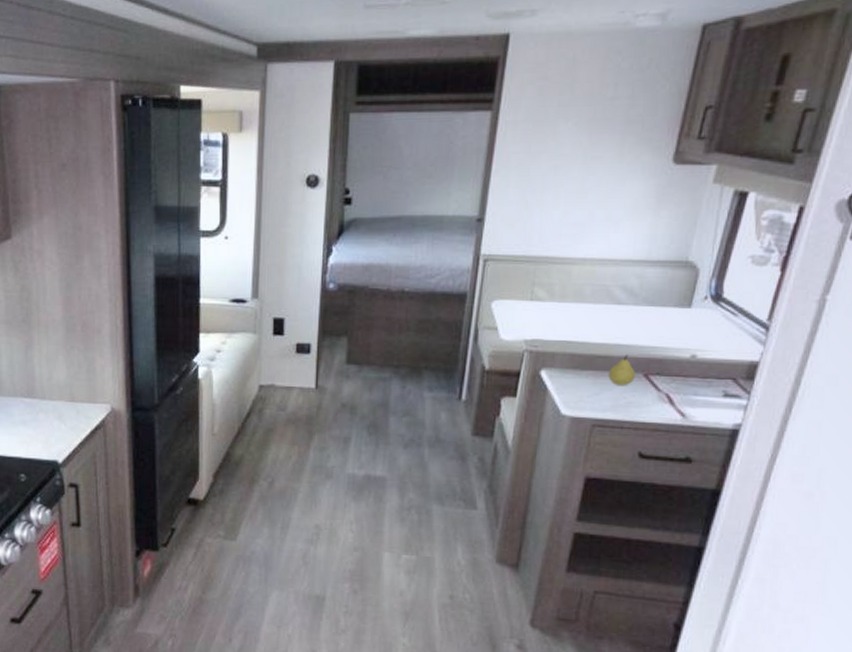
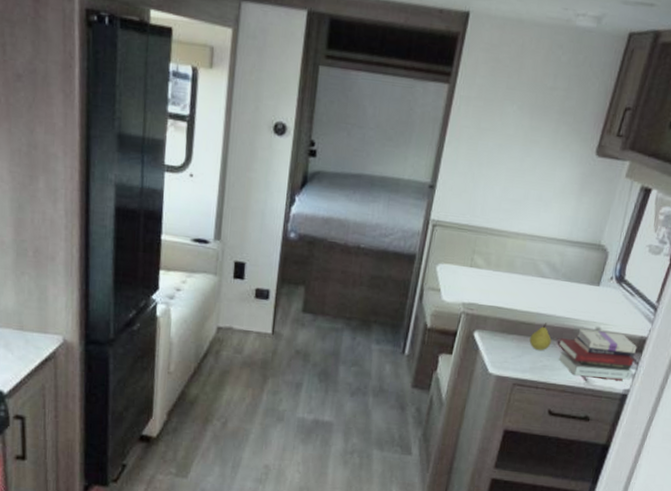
books: none [644,358,747,415] -> present [558,329,637,382]

